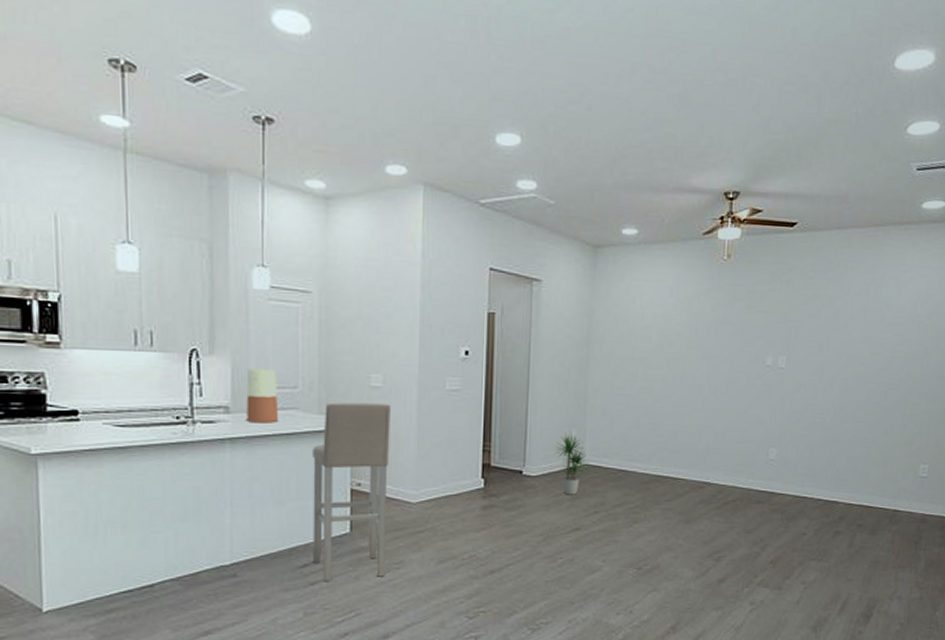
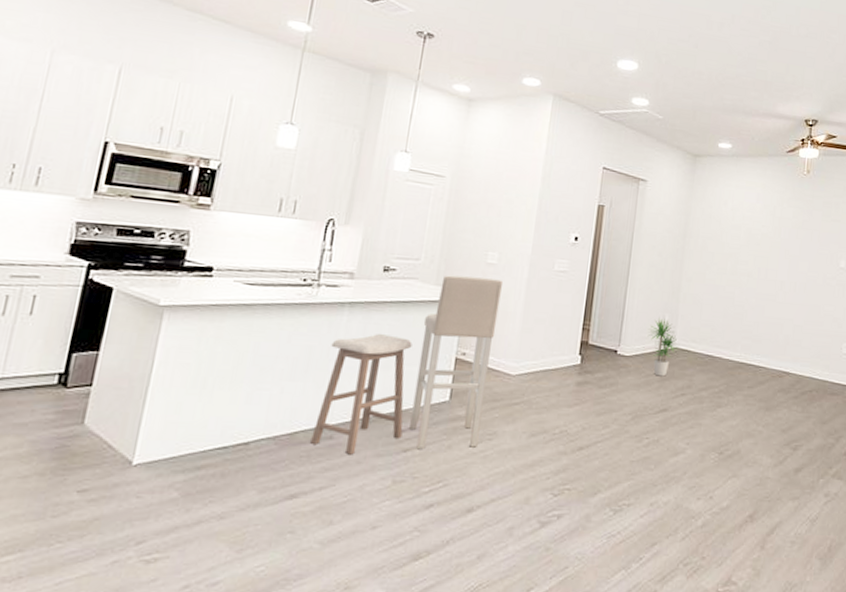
bar stool: none [215,470,307,591] -> present [310,334,412,455]
vase: present [246,369,279,423] -> none [368,240,403,291]

